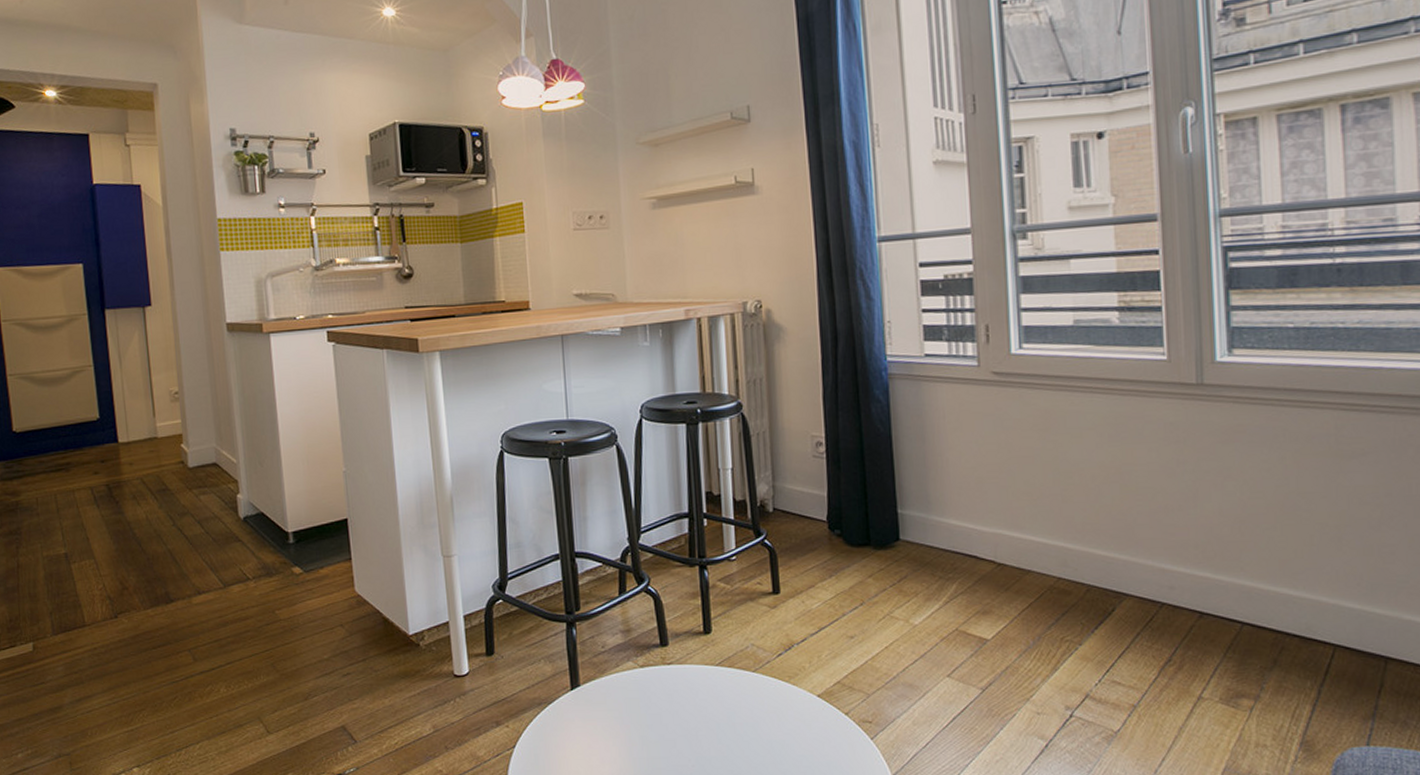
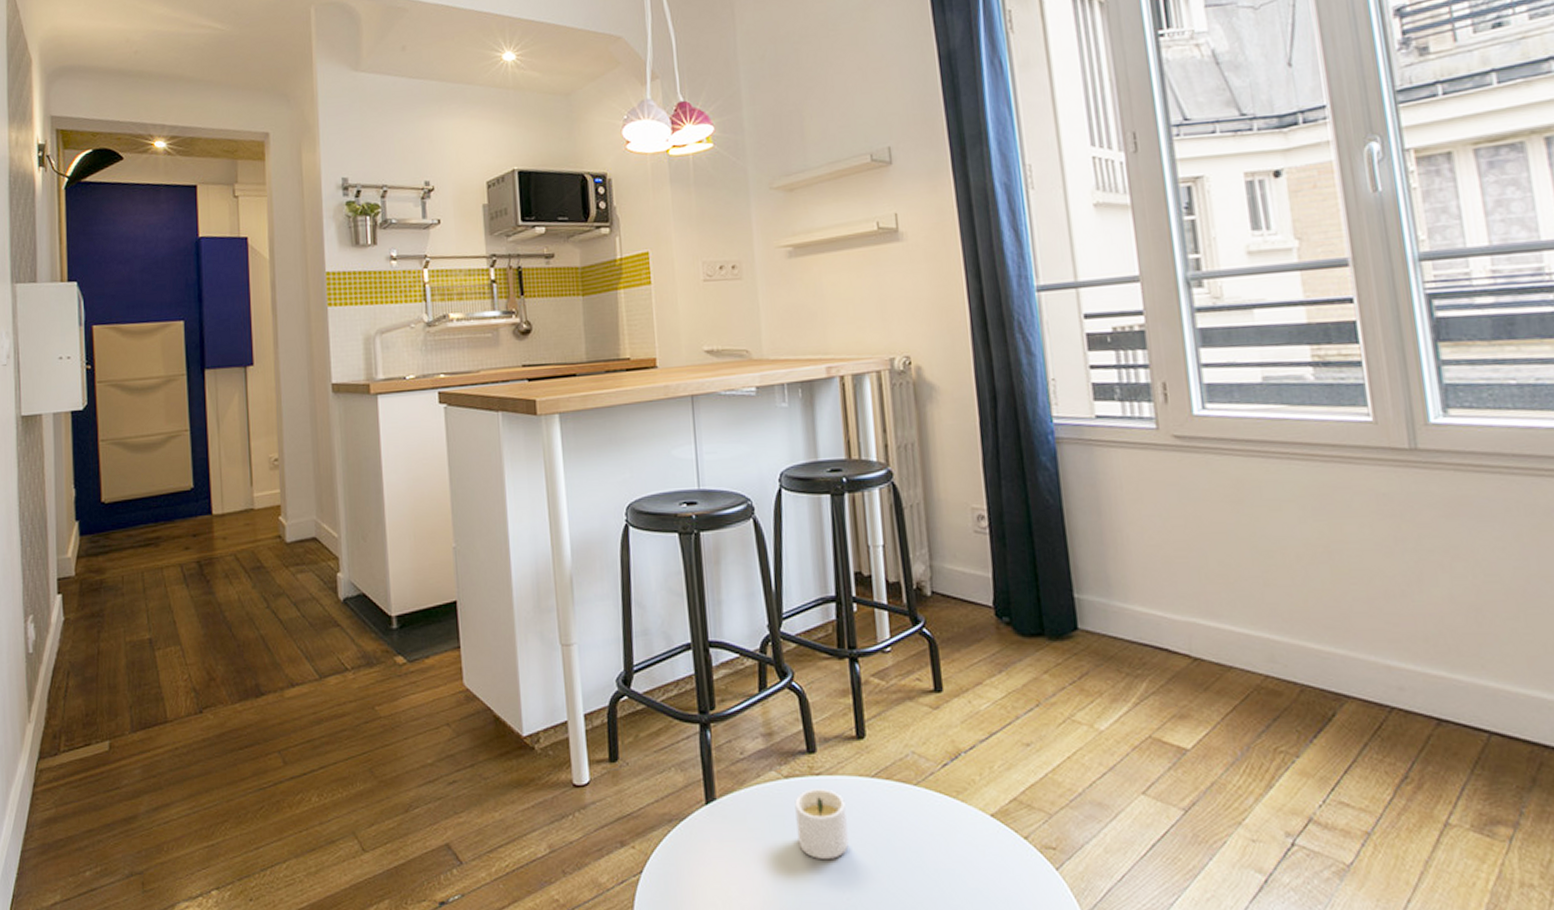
candle: none [649,676,695,734] -> present [795,789,849,859]

